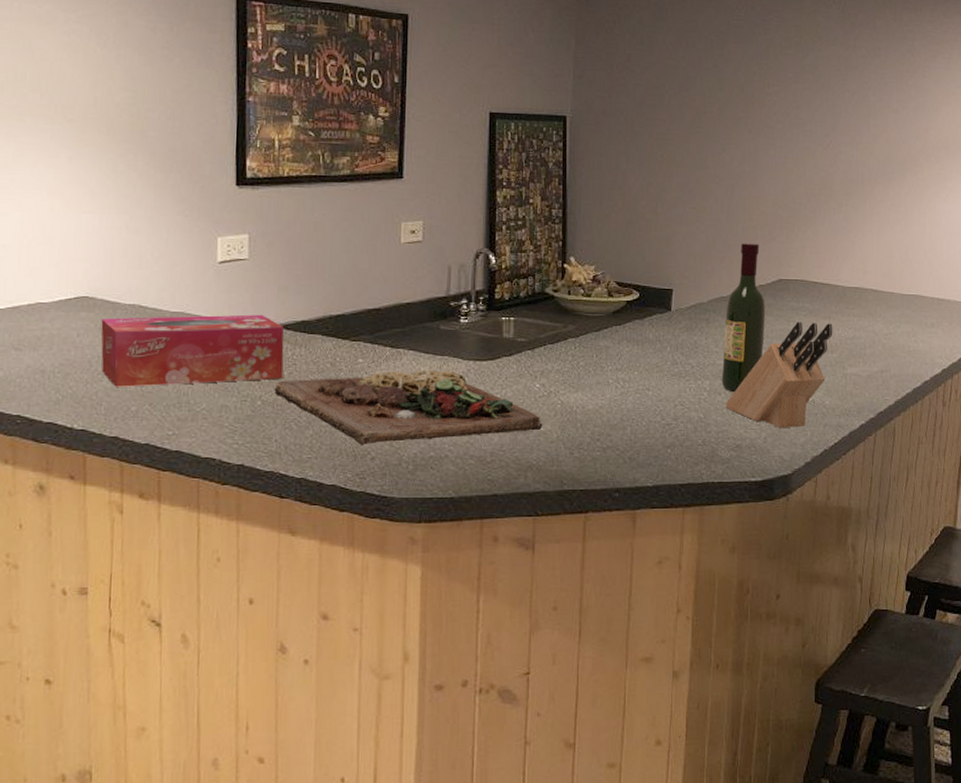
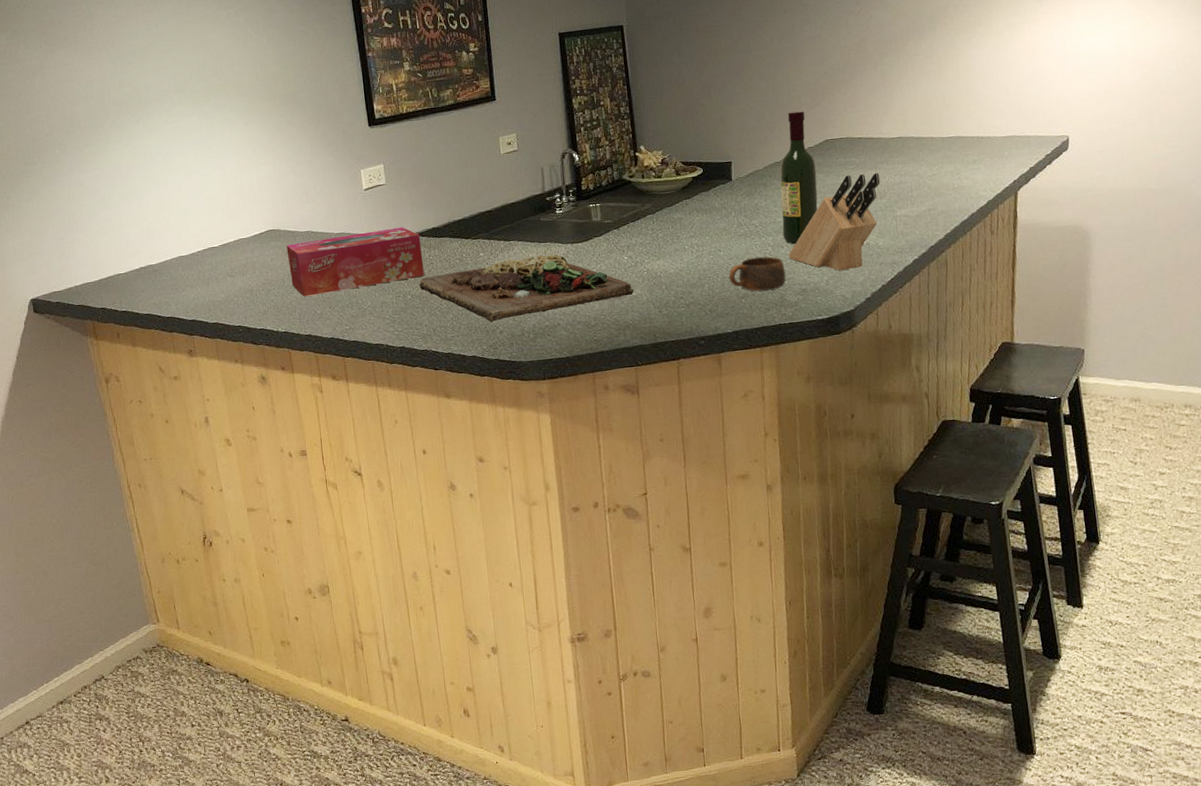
cup: none [655,403,720,442] -> present [728,256,786,292]

